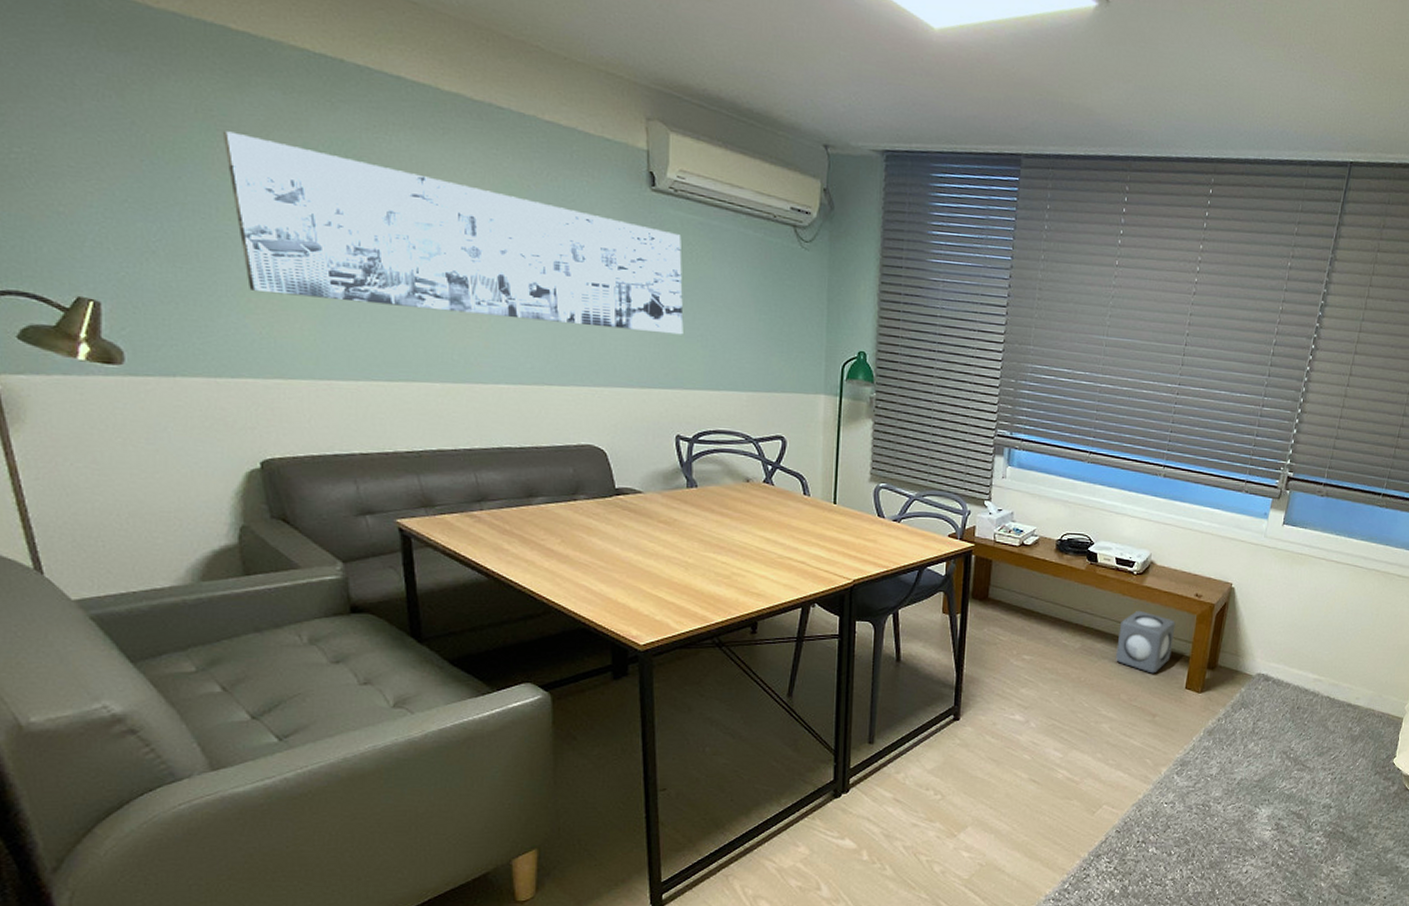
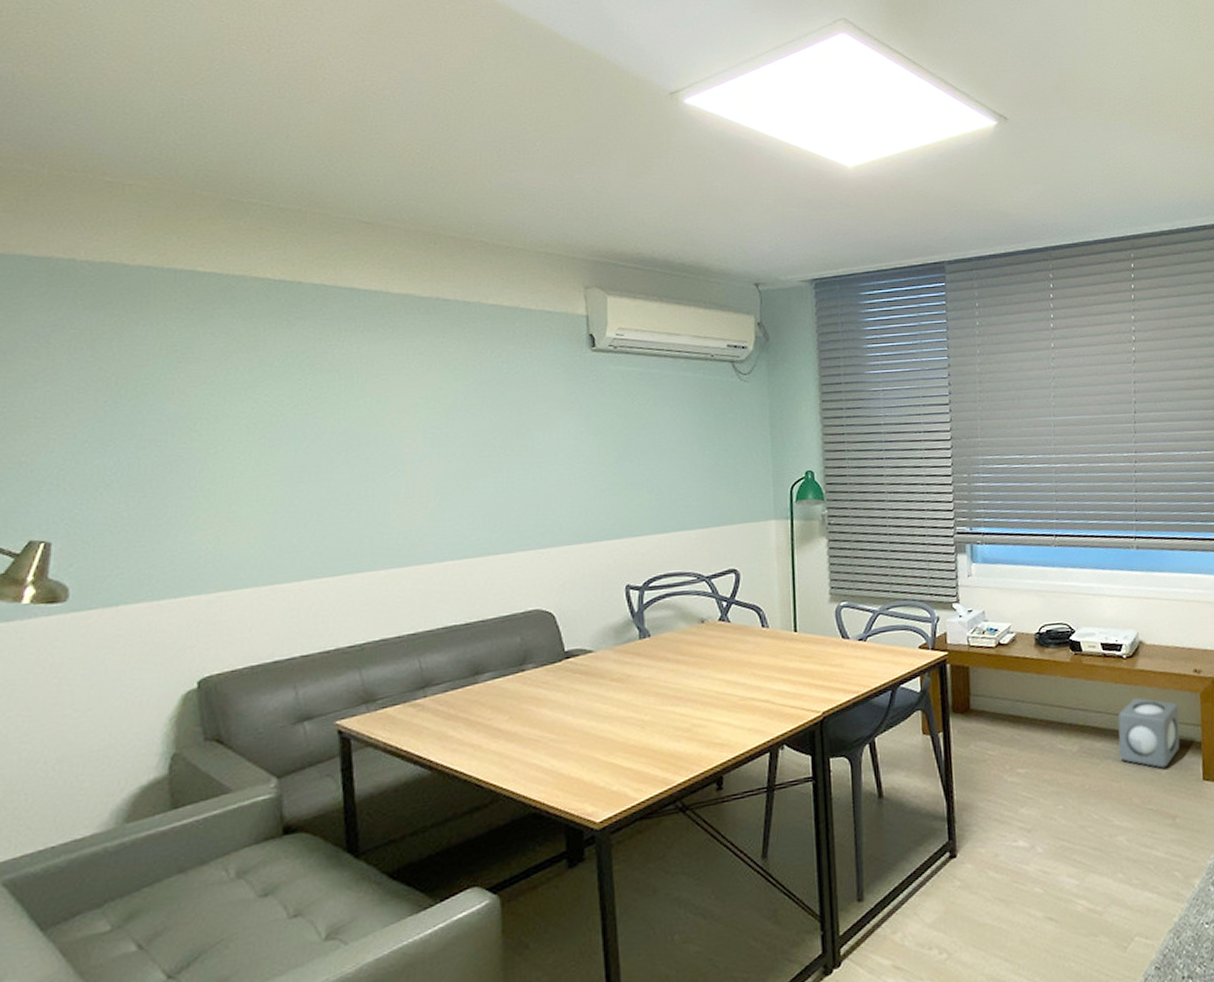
wall art: present [222,131,684,335] -> none [183,362,629,508]

